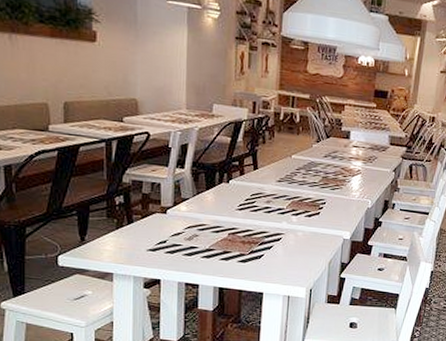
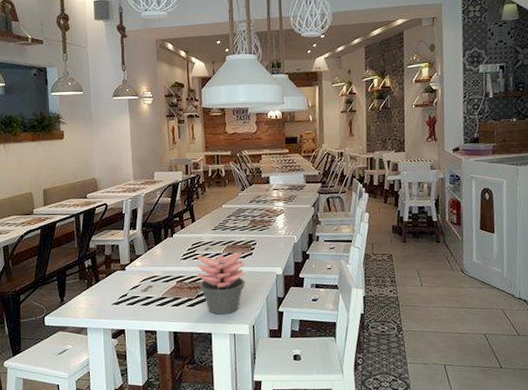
succulent plant: none [254,207,310,275] -> present [197,252,246,314]

